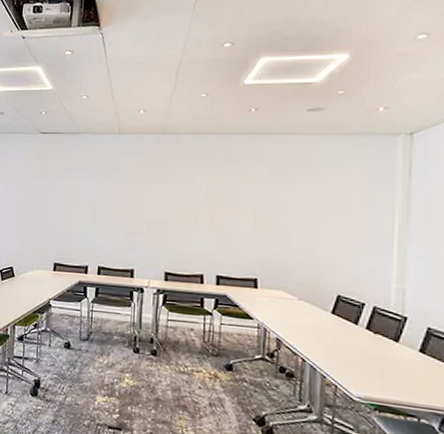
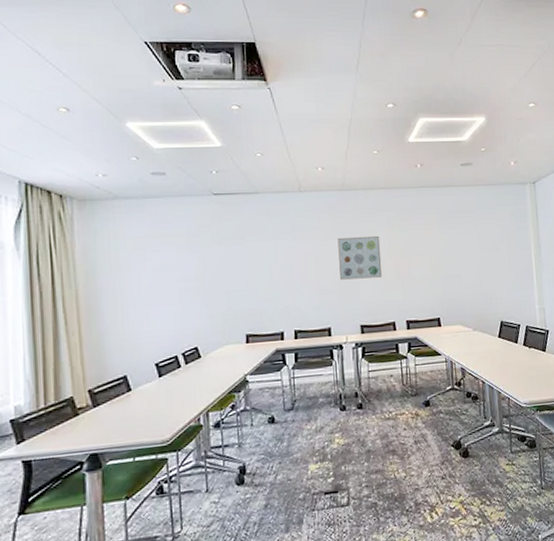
wall art: none [149,181,198,226] -> present [338,235,383,280]

